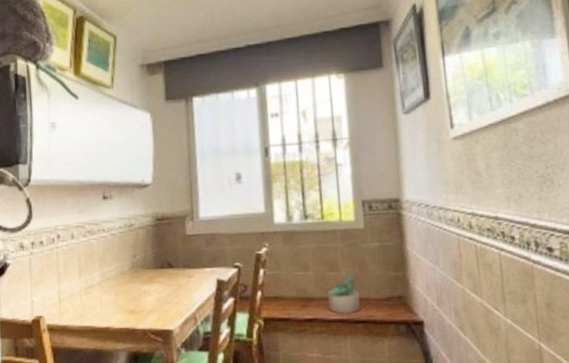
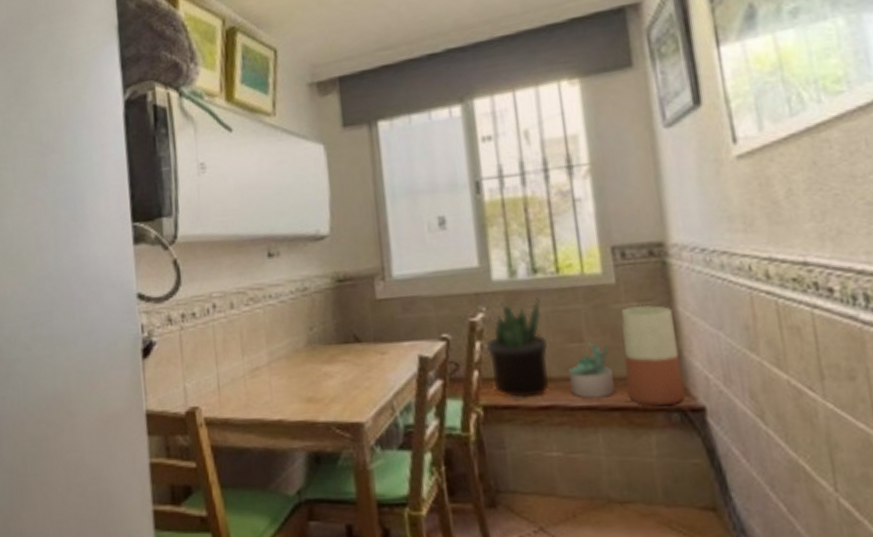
planter: none [268,236,314,312] -> present [486,296,549,397]
vase: none [367,245,410,320] -> present [620,305,685,406]

